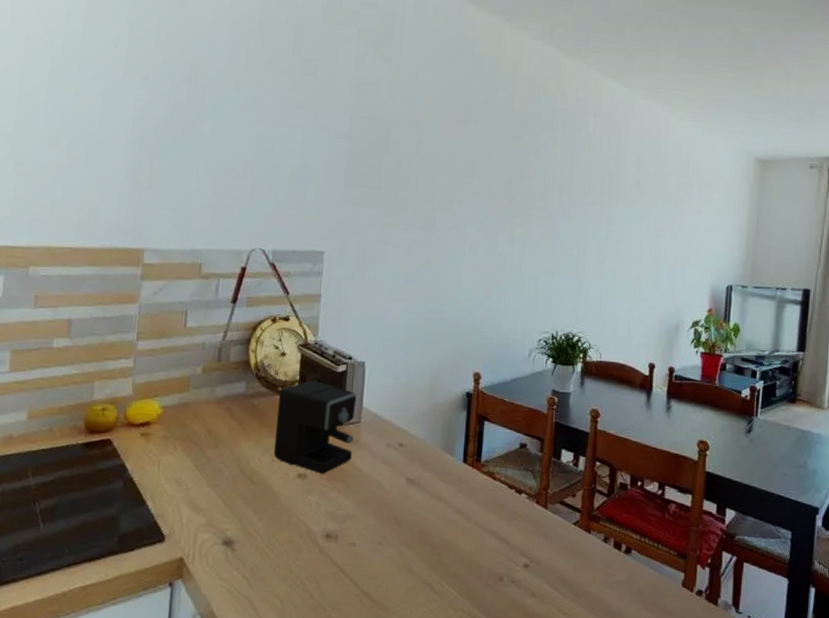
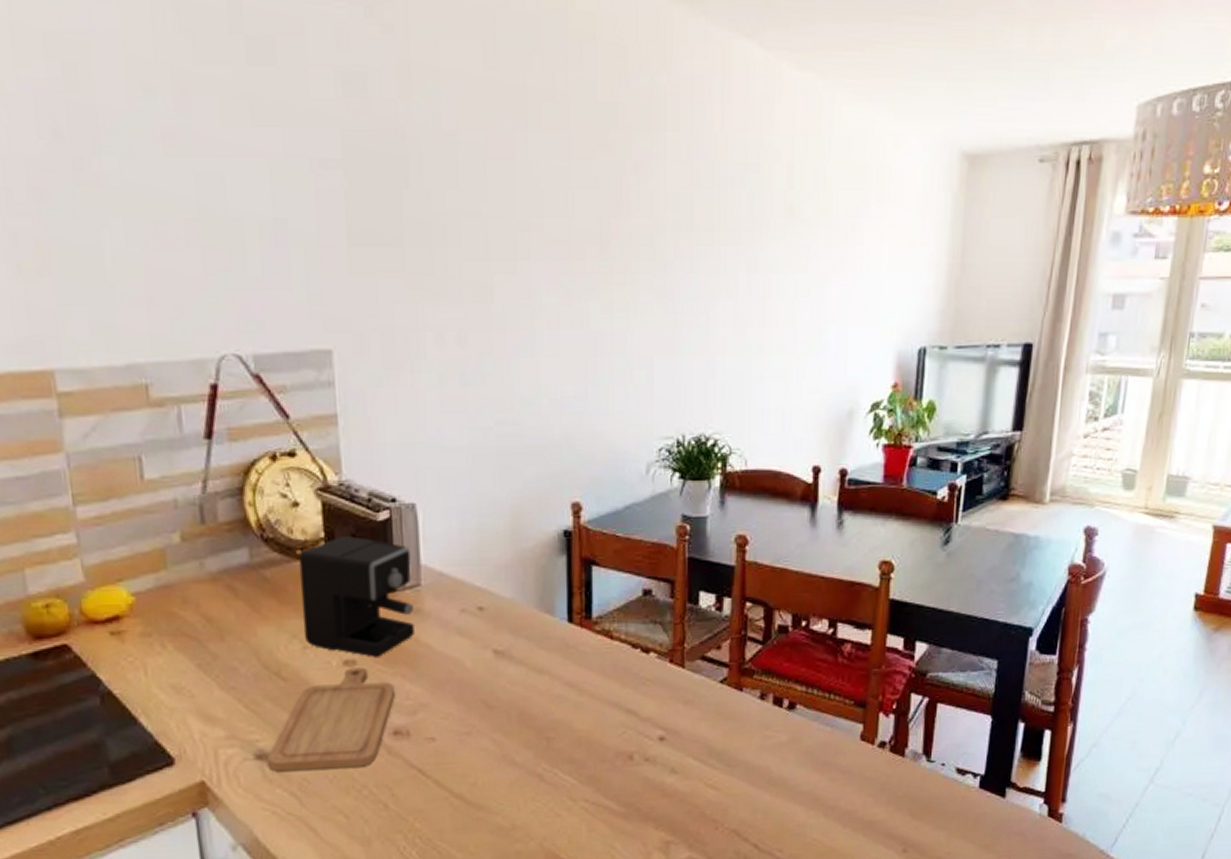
chopping board: none [231,480,331,561] -> present [267,667,395,772]

